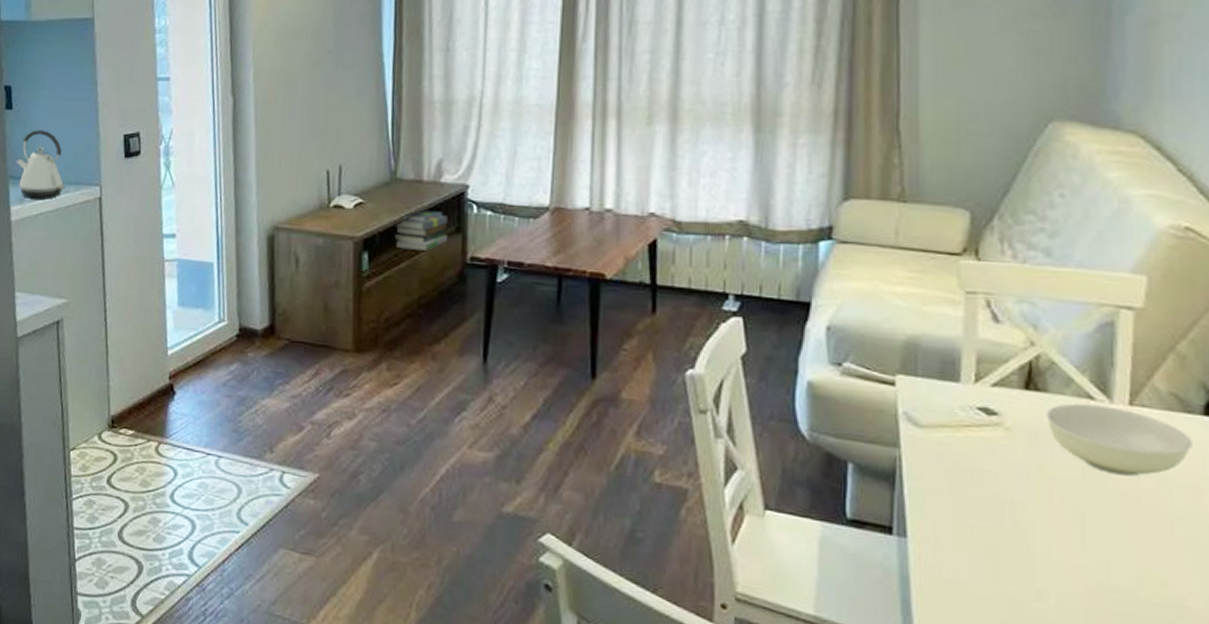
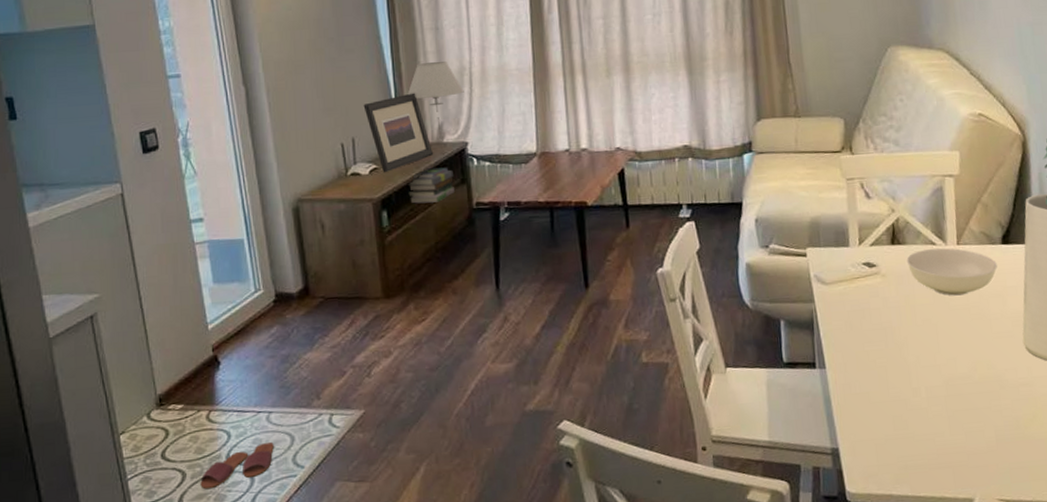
kettle: present [16,130,66,199] -> none [27,136,85,204]
slippers: none [141,488,220,527] -> present [200,441,274,489]
picture frame: none [355,121,427,210] -> present [363,93,433,173]
table lamp: none [406,87,471,177] -> present [407,61,464,138]

